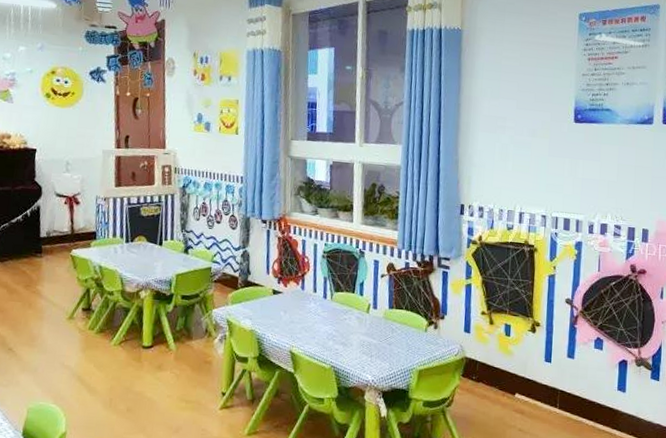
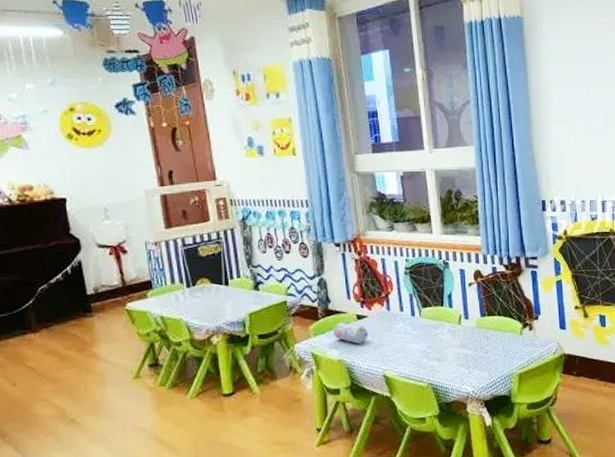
pencil case: none [249,294,281,317] -> present [333,322,368,344]

